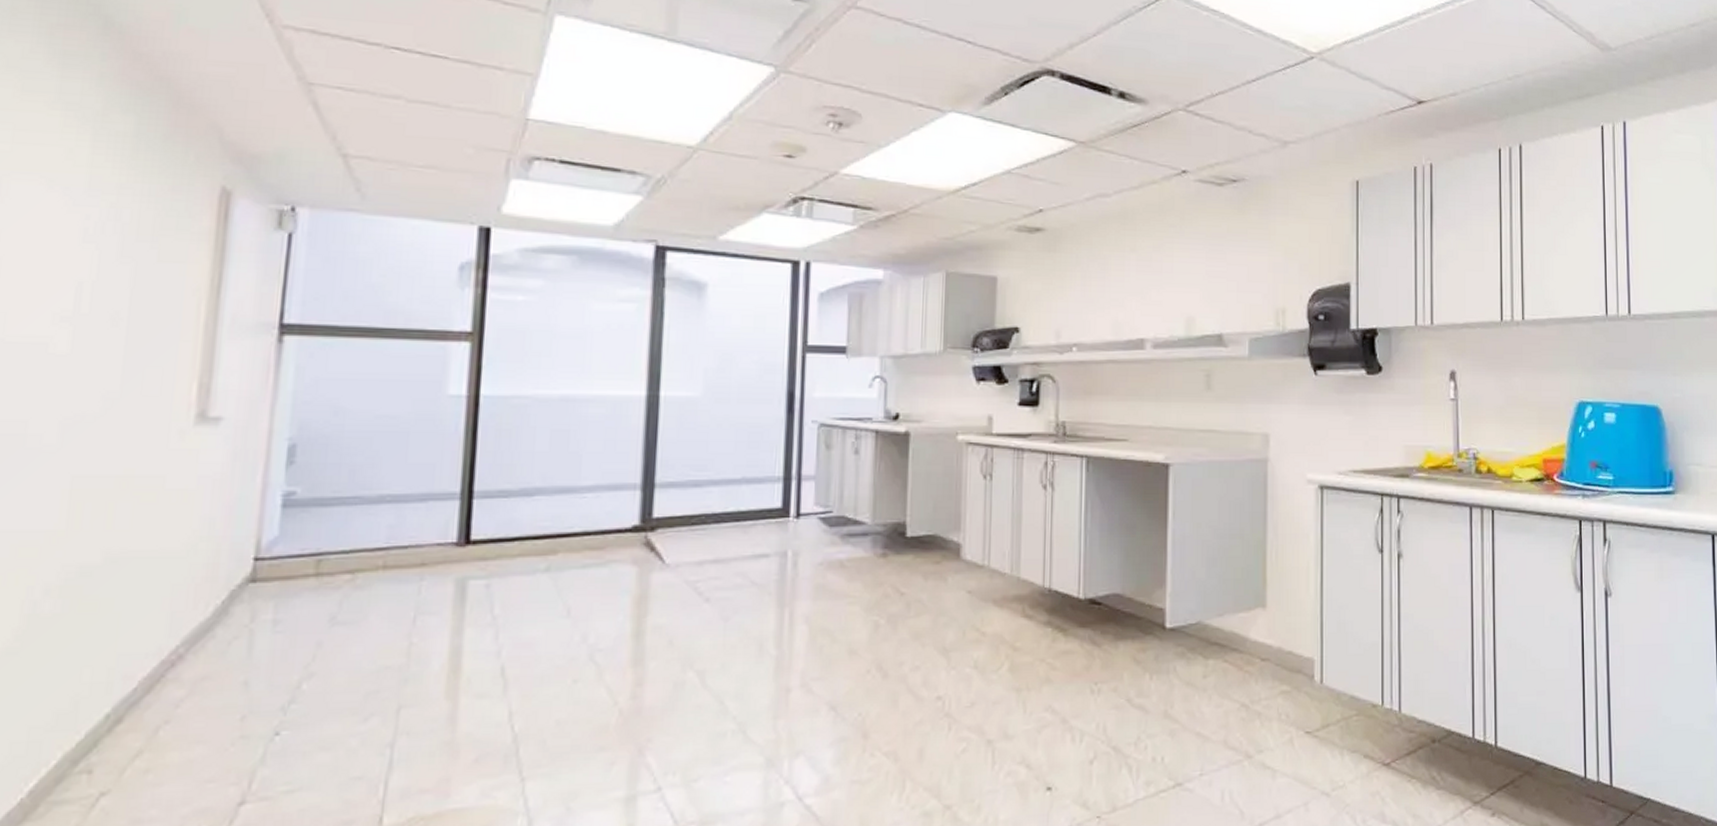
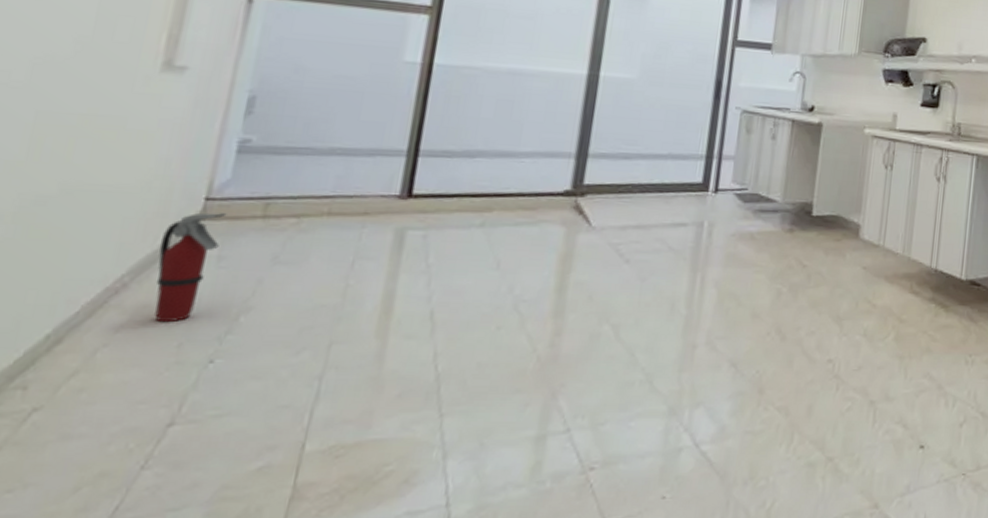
fire extinguisher: none [211,573,278,695] -> present [154,213,227,323]

